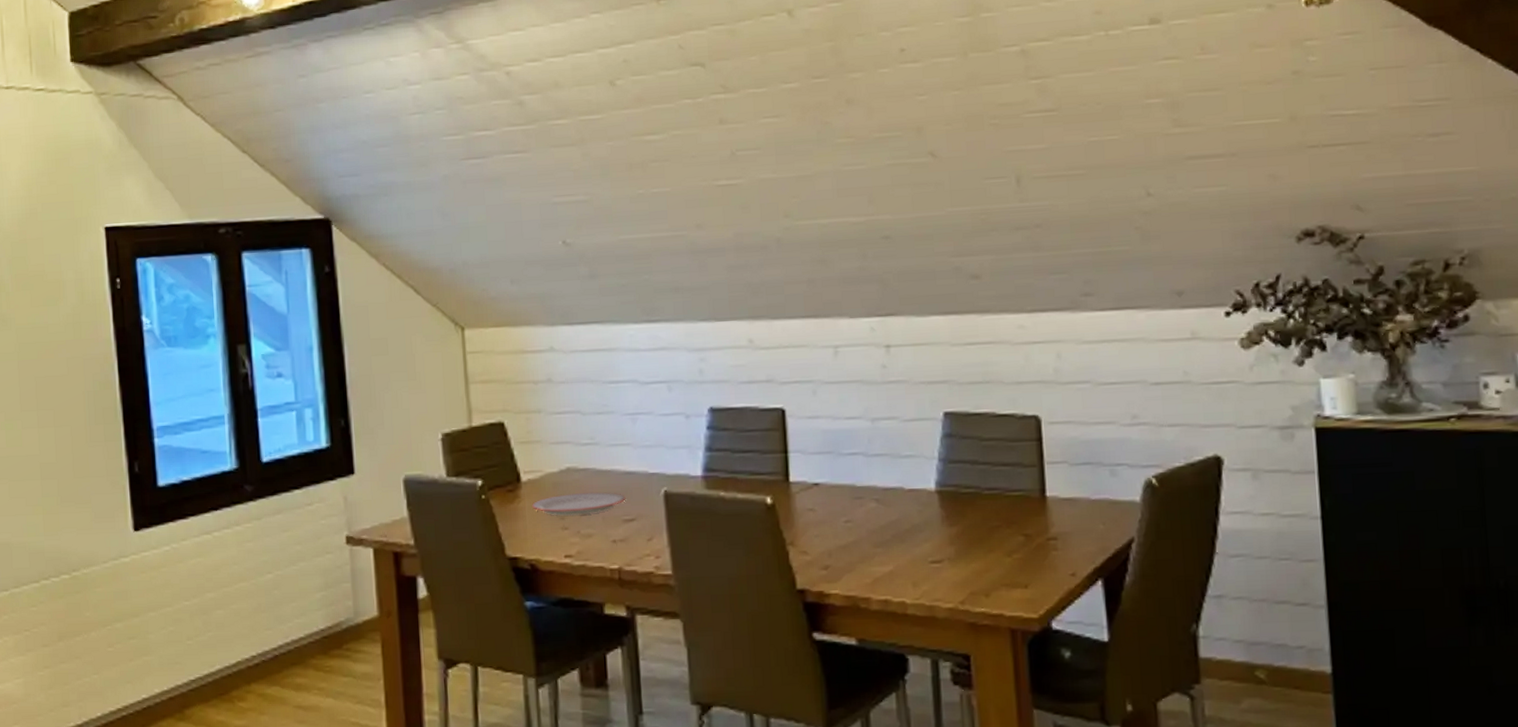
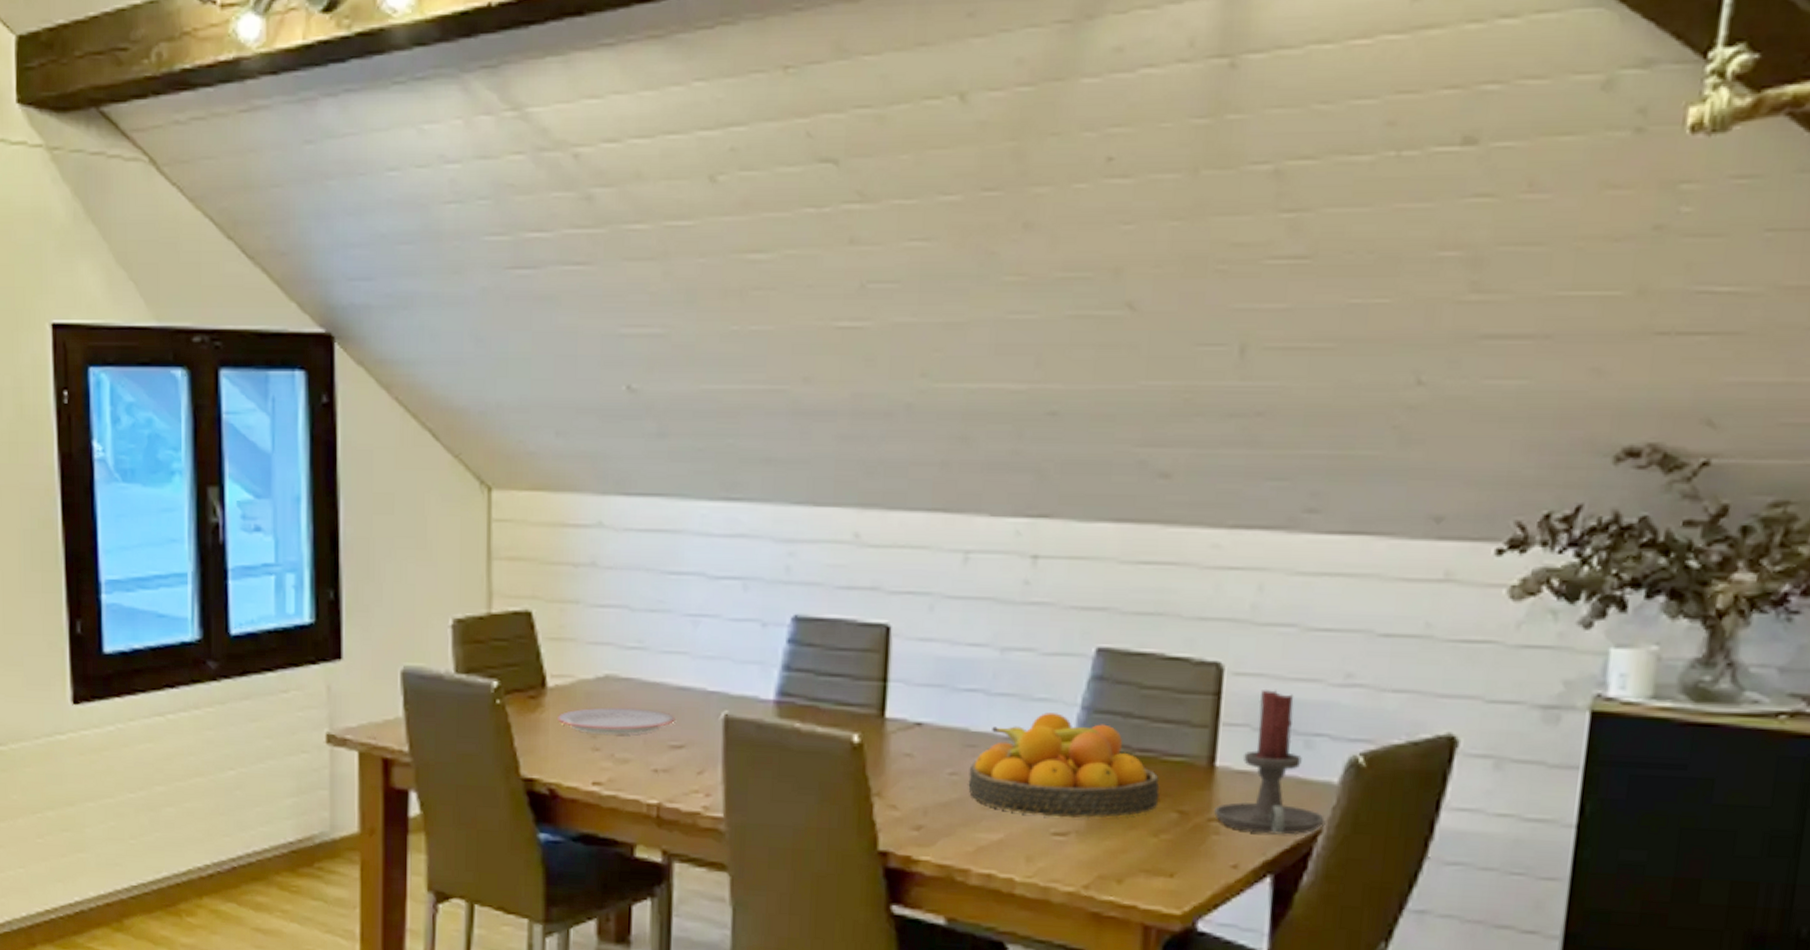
fruit bowl: none [859,466,1008,549] -> present [968,712,1160,819]
candle holder: none [1051,433,1135,546] -> present [1214,690,1325,836]

